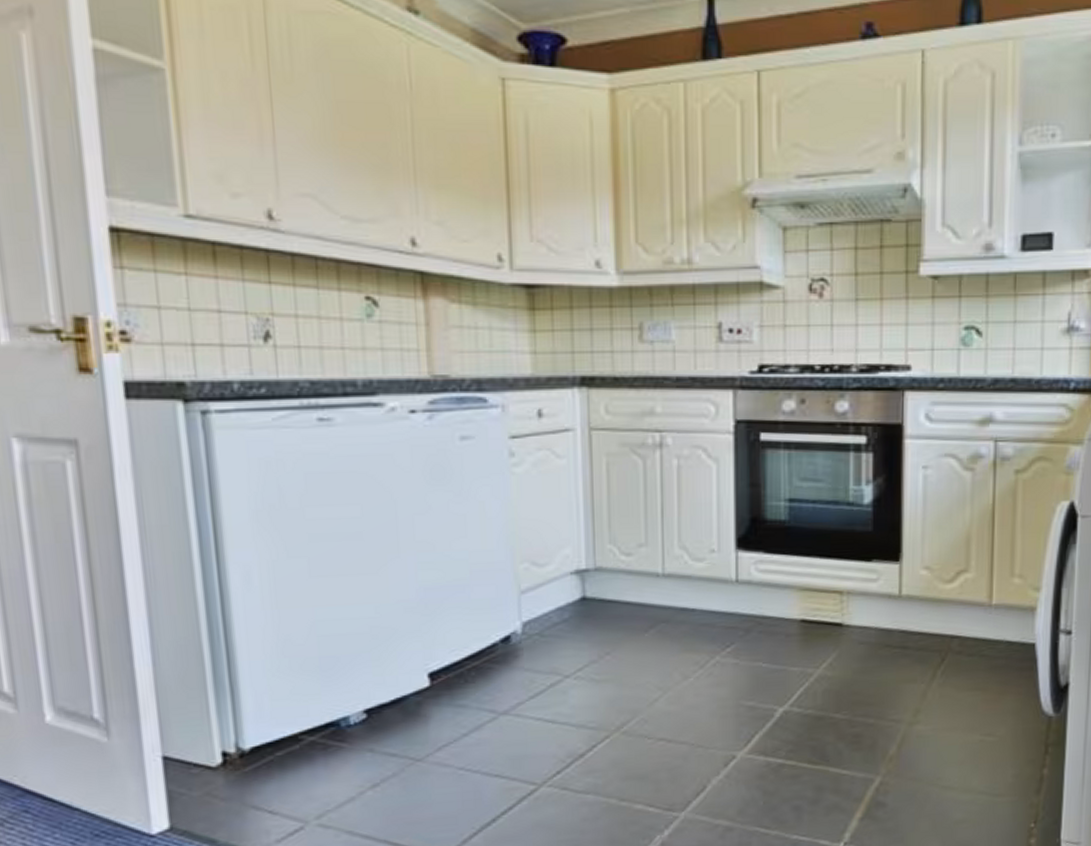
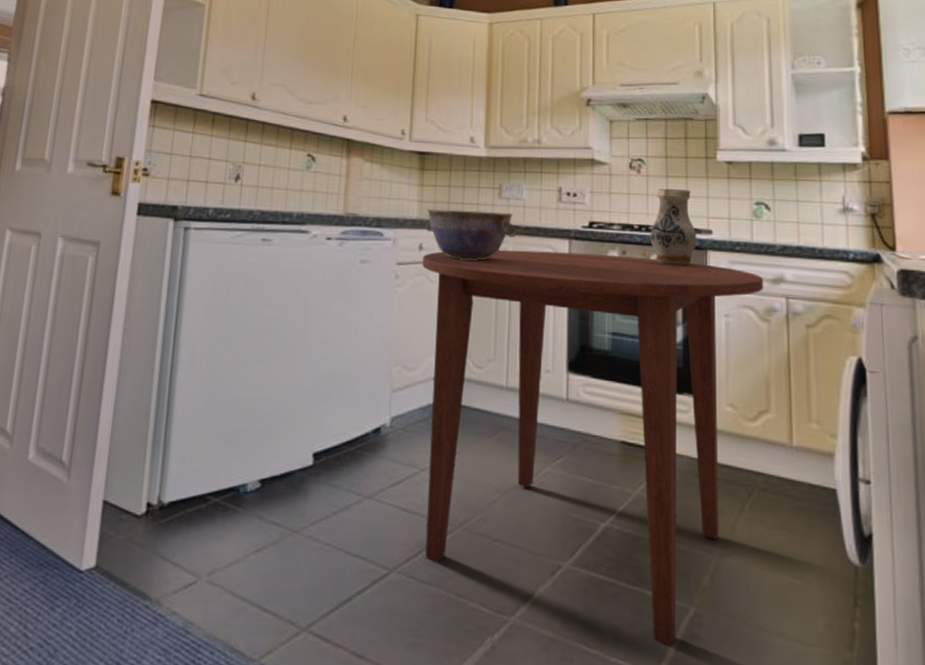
bowl: none [544,360,665,426] -> present [426,209,517,261]
dining table: none [544,405,970,817] -> present [422,250,764,647]
ceramic pitcher: none [835,315,893,412] -> present [650,188,697,266]

